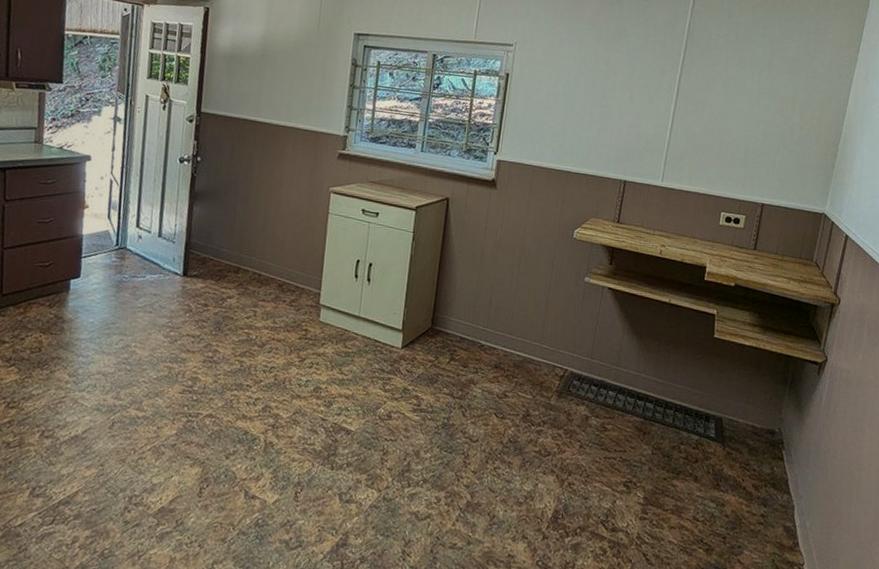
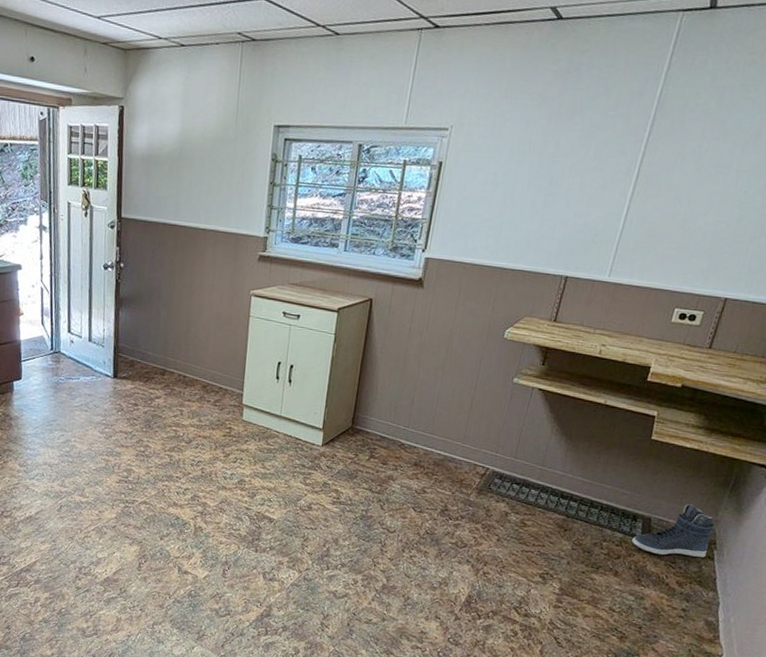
sneaker: none [707,403,780,459] -> present [632,504,715,558]

